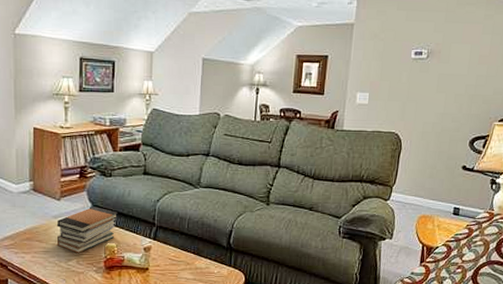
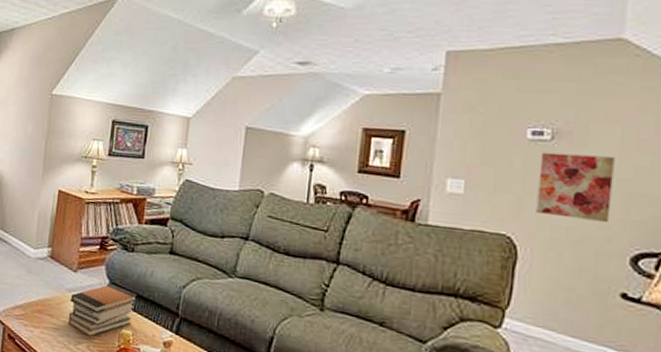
wall art: none [415,68,465,117] -> present [536,152,615,222]

